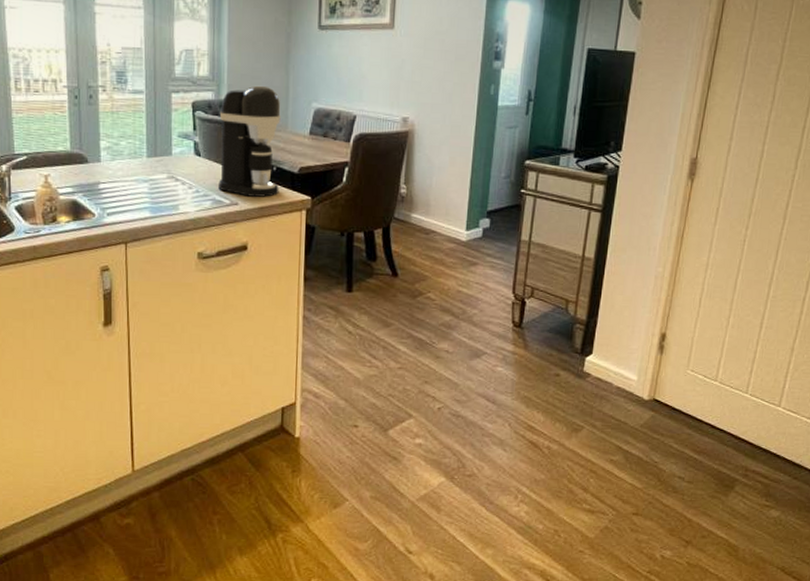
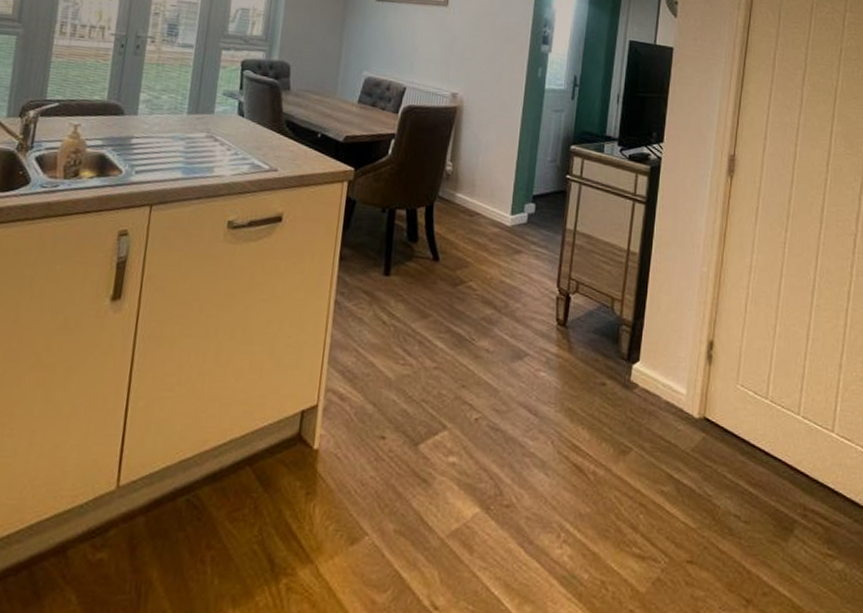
coffee maker: present [218,85,281,197] -> none [259,49,332,165]

